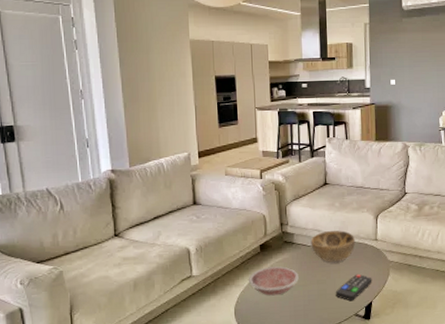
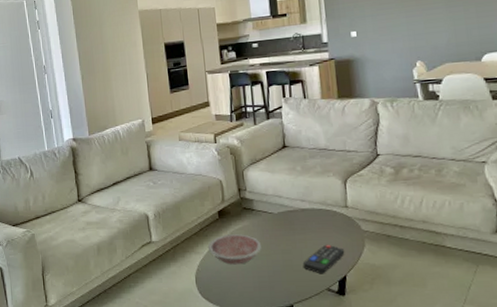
decorative bowl: present [310,230,356,263] -> none [271,196,323,232]

